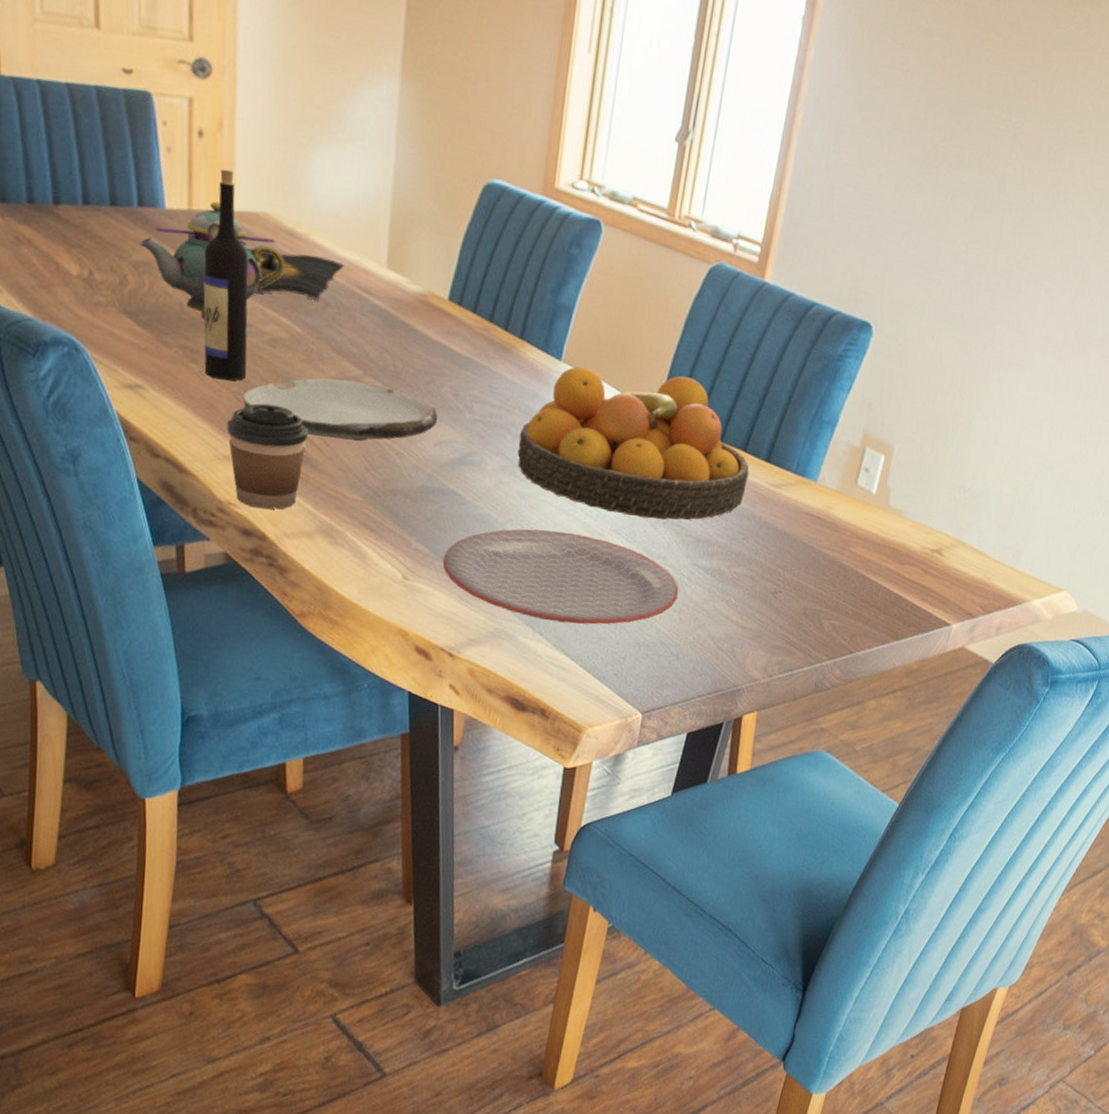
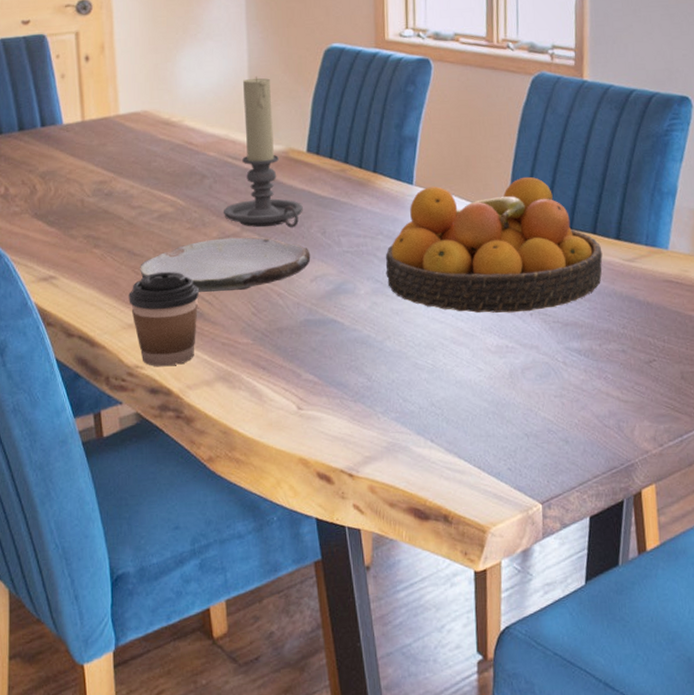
teapot: present [138,201,286,320] -> none [43,110,166,210]
wine bottle: present [203,168,249,381] -> none [98,82,142,259]
tequila: present [246,248,346,301] -> none [132,137,216,177]
candle holder: none [345,199,436,383] -> present [224,76,303,228]
plate: present [442,529,679,625] -> none [331,339,557,427]

